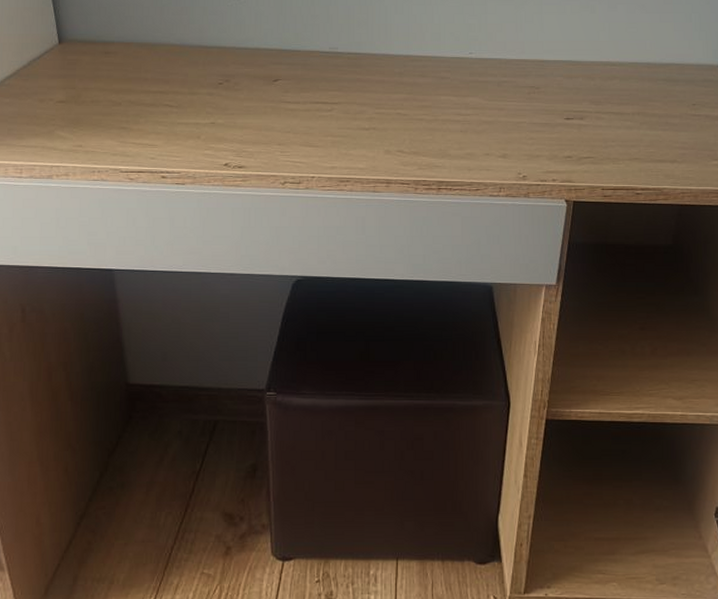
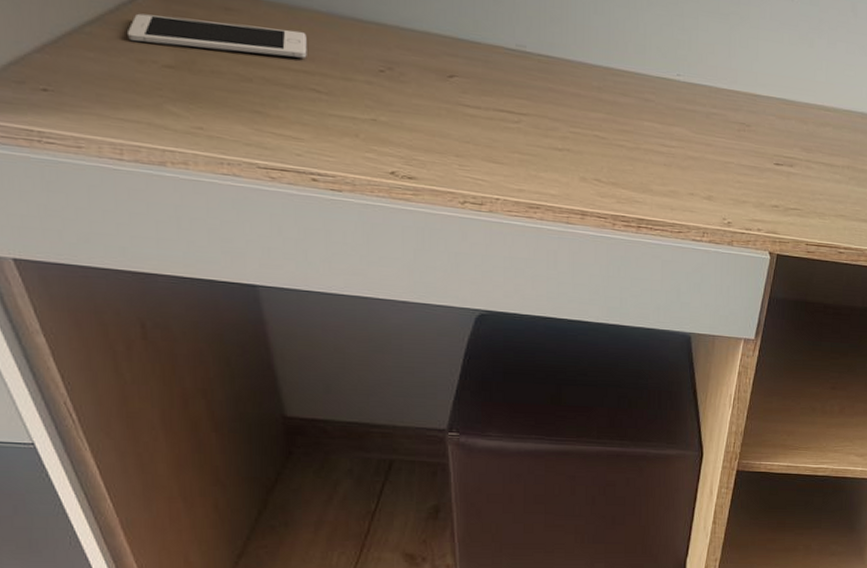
cell phone: none [34,61,164,86] -> present [128,13,307,58]

